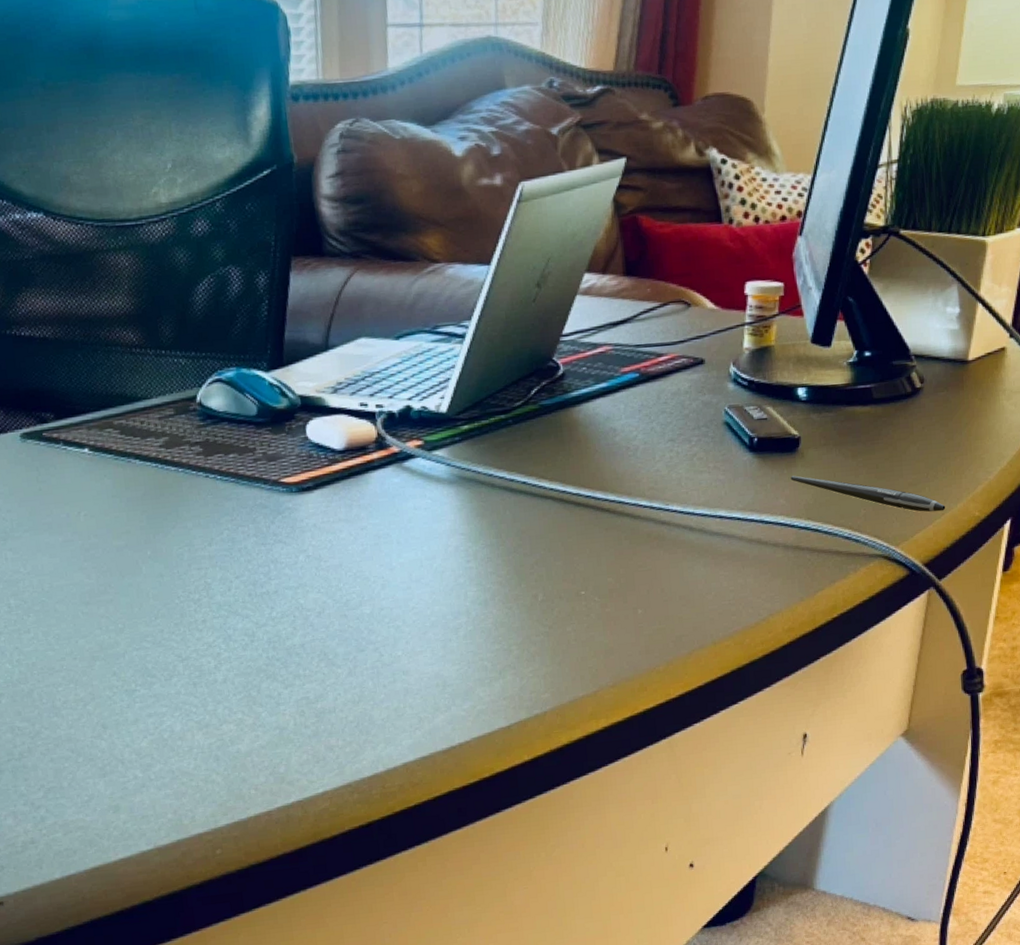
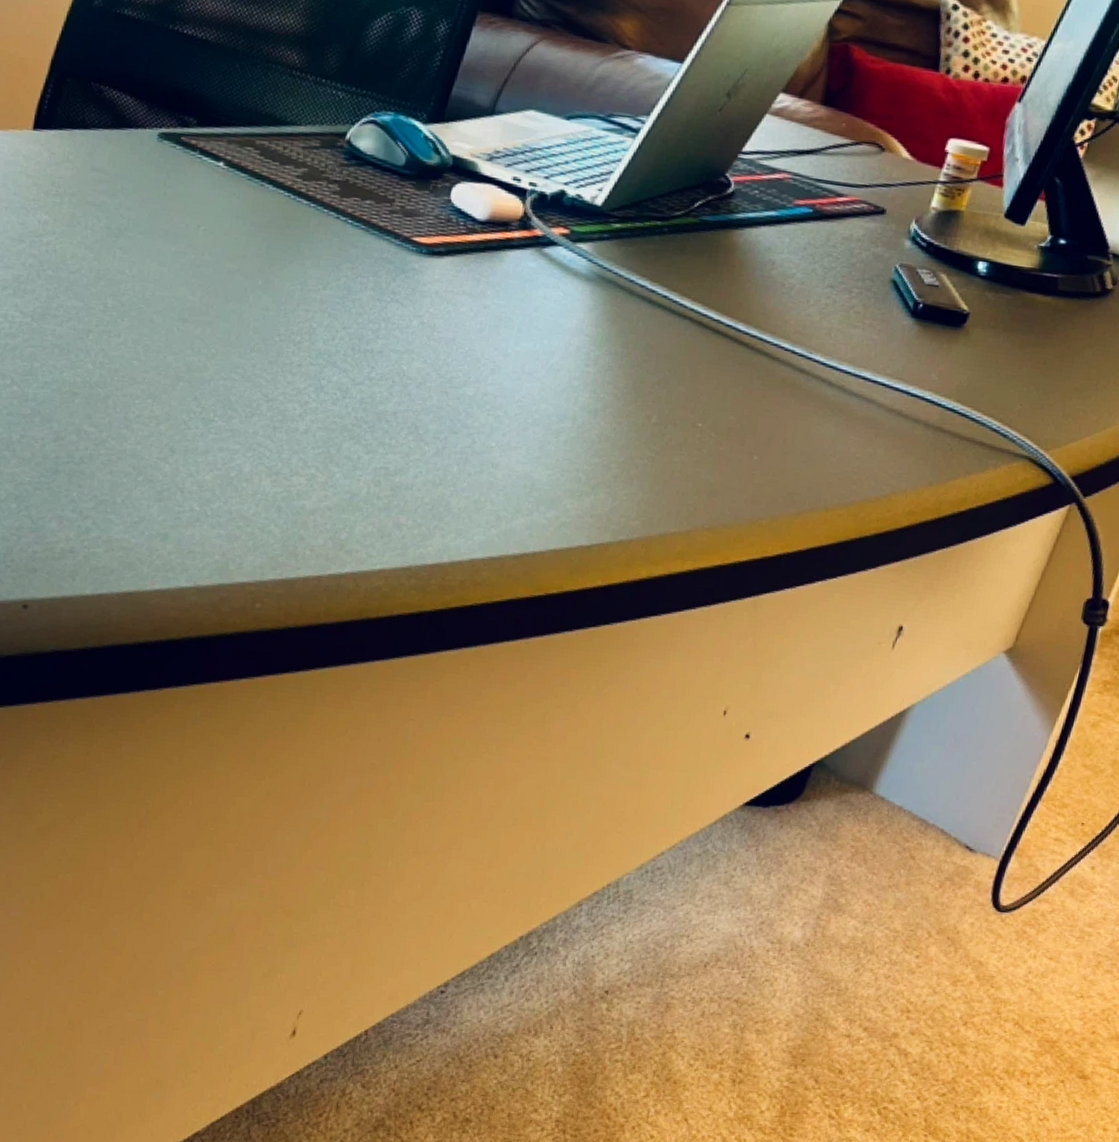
pen: present [790,475,946,513] -> none [948,352,1109,425]

